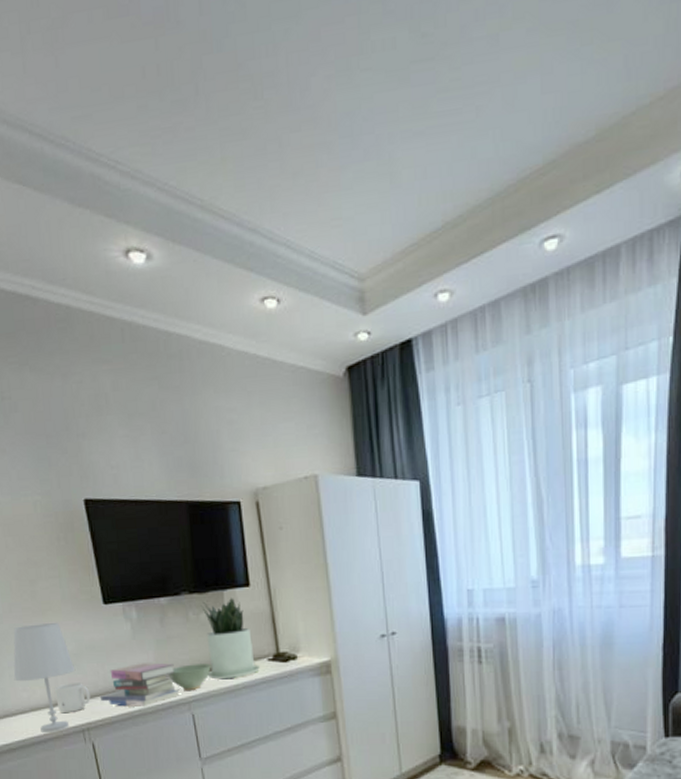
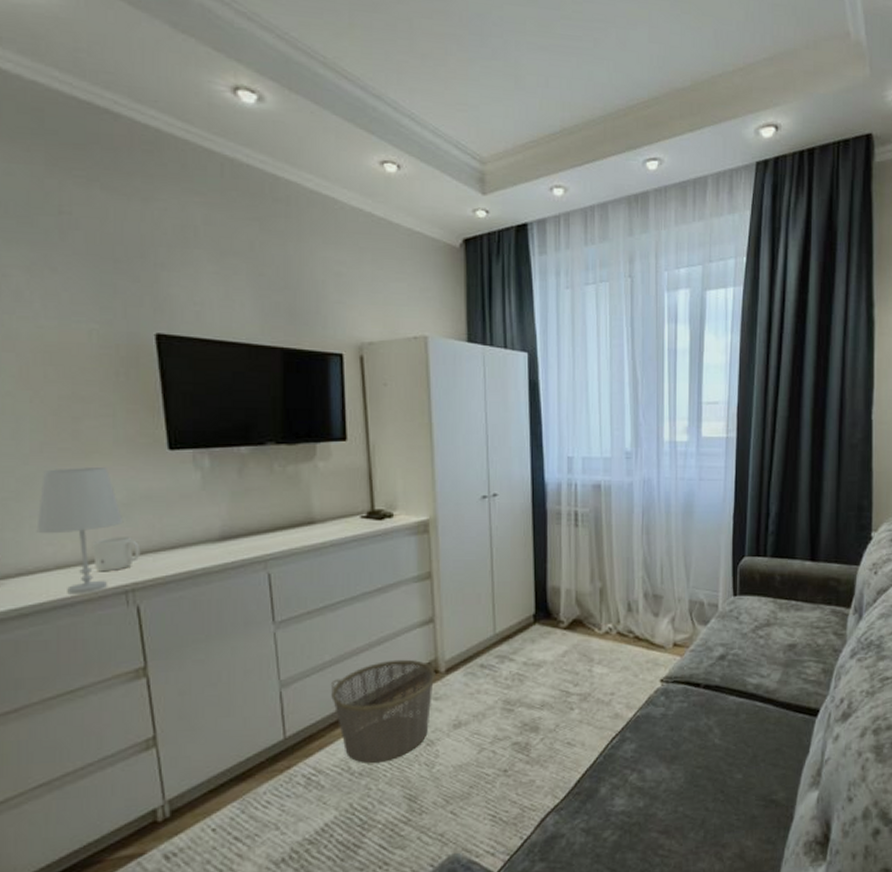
books: present [99,662,179,708] -> none [152,516,254,566]
bowl: present [168,663,211,692] -> none [243,519,295,549]
planter: present [200,598,261,680] -> none [288,451,352,537]

